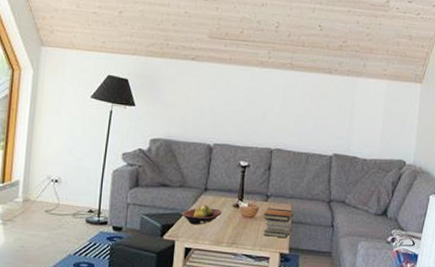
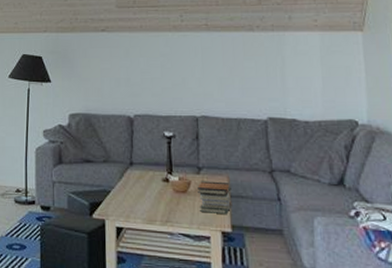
fruit bowl: present [182,204,222,225] -> none [109,179,151,202]

